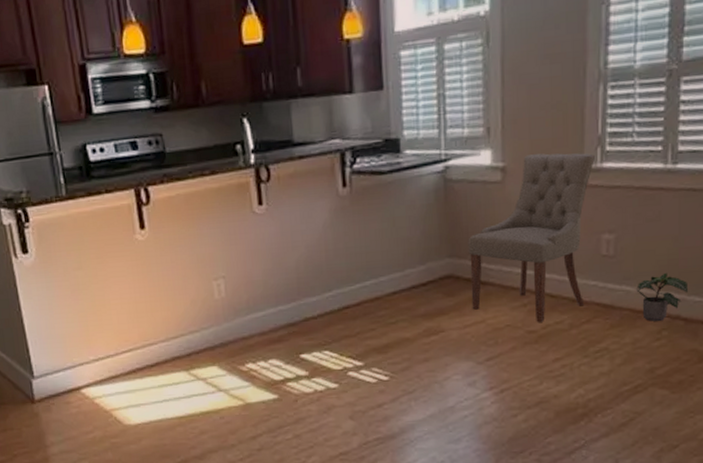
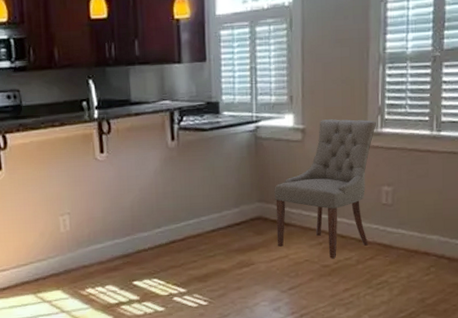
potted plant: present [635,272,689,321] -> none [409,219,451,259]

